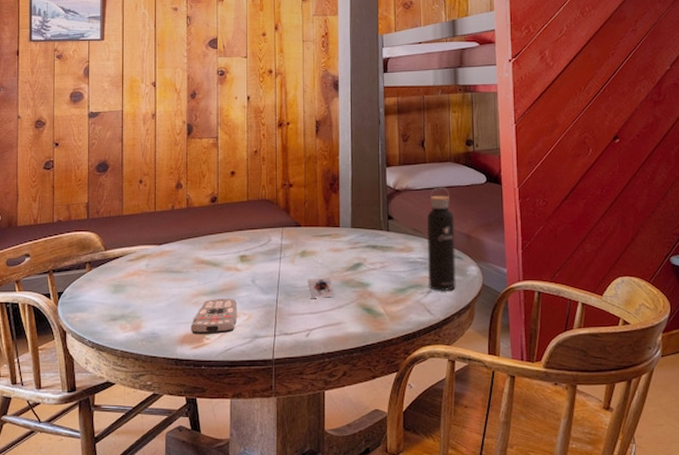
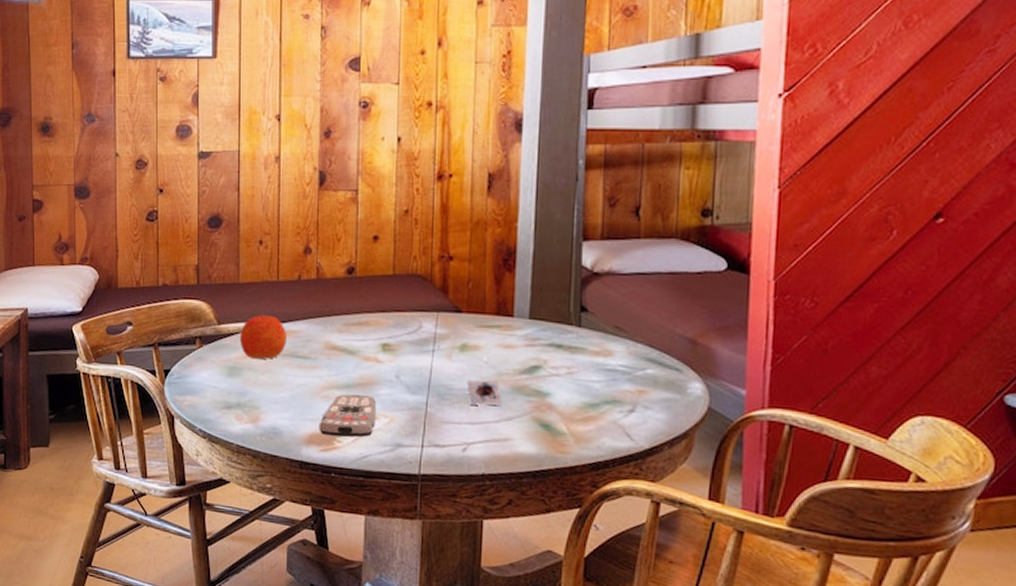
apple: none [124,238,163,276] -> present [240,312,286,359]
water bottle: present [427,187,456,292] -> none [630,272,676,413]

